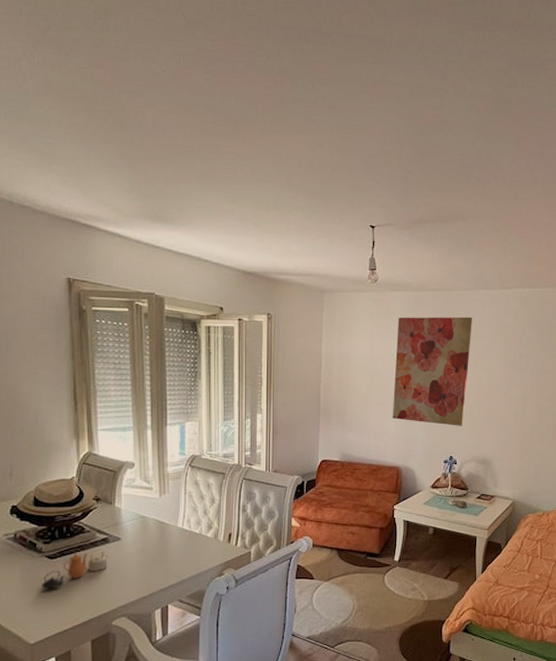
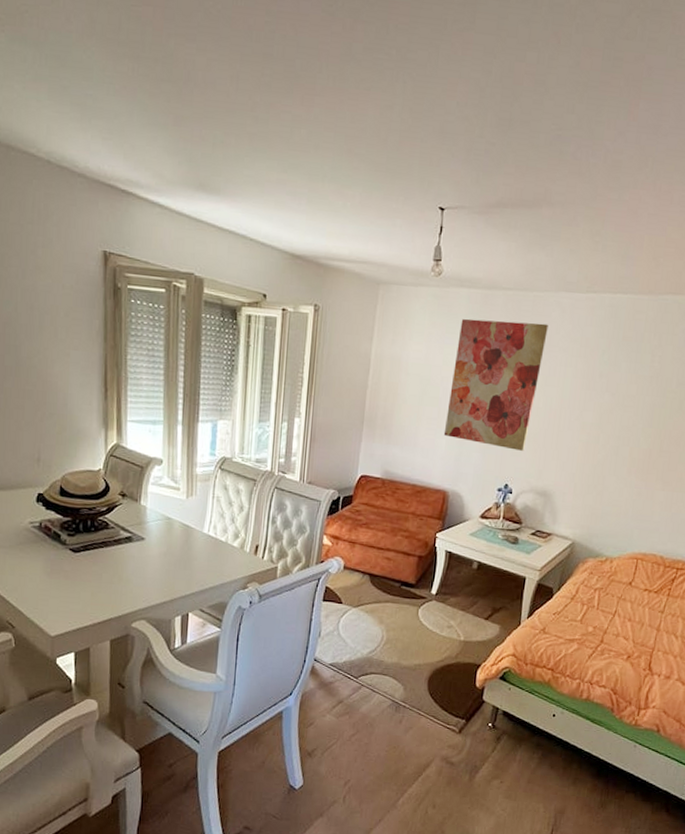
teapot: present [42,551,108,590] -> none [64,549,131,584]

